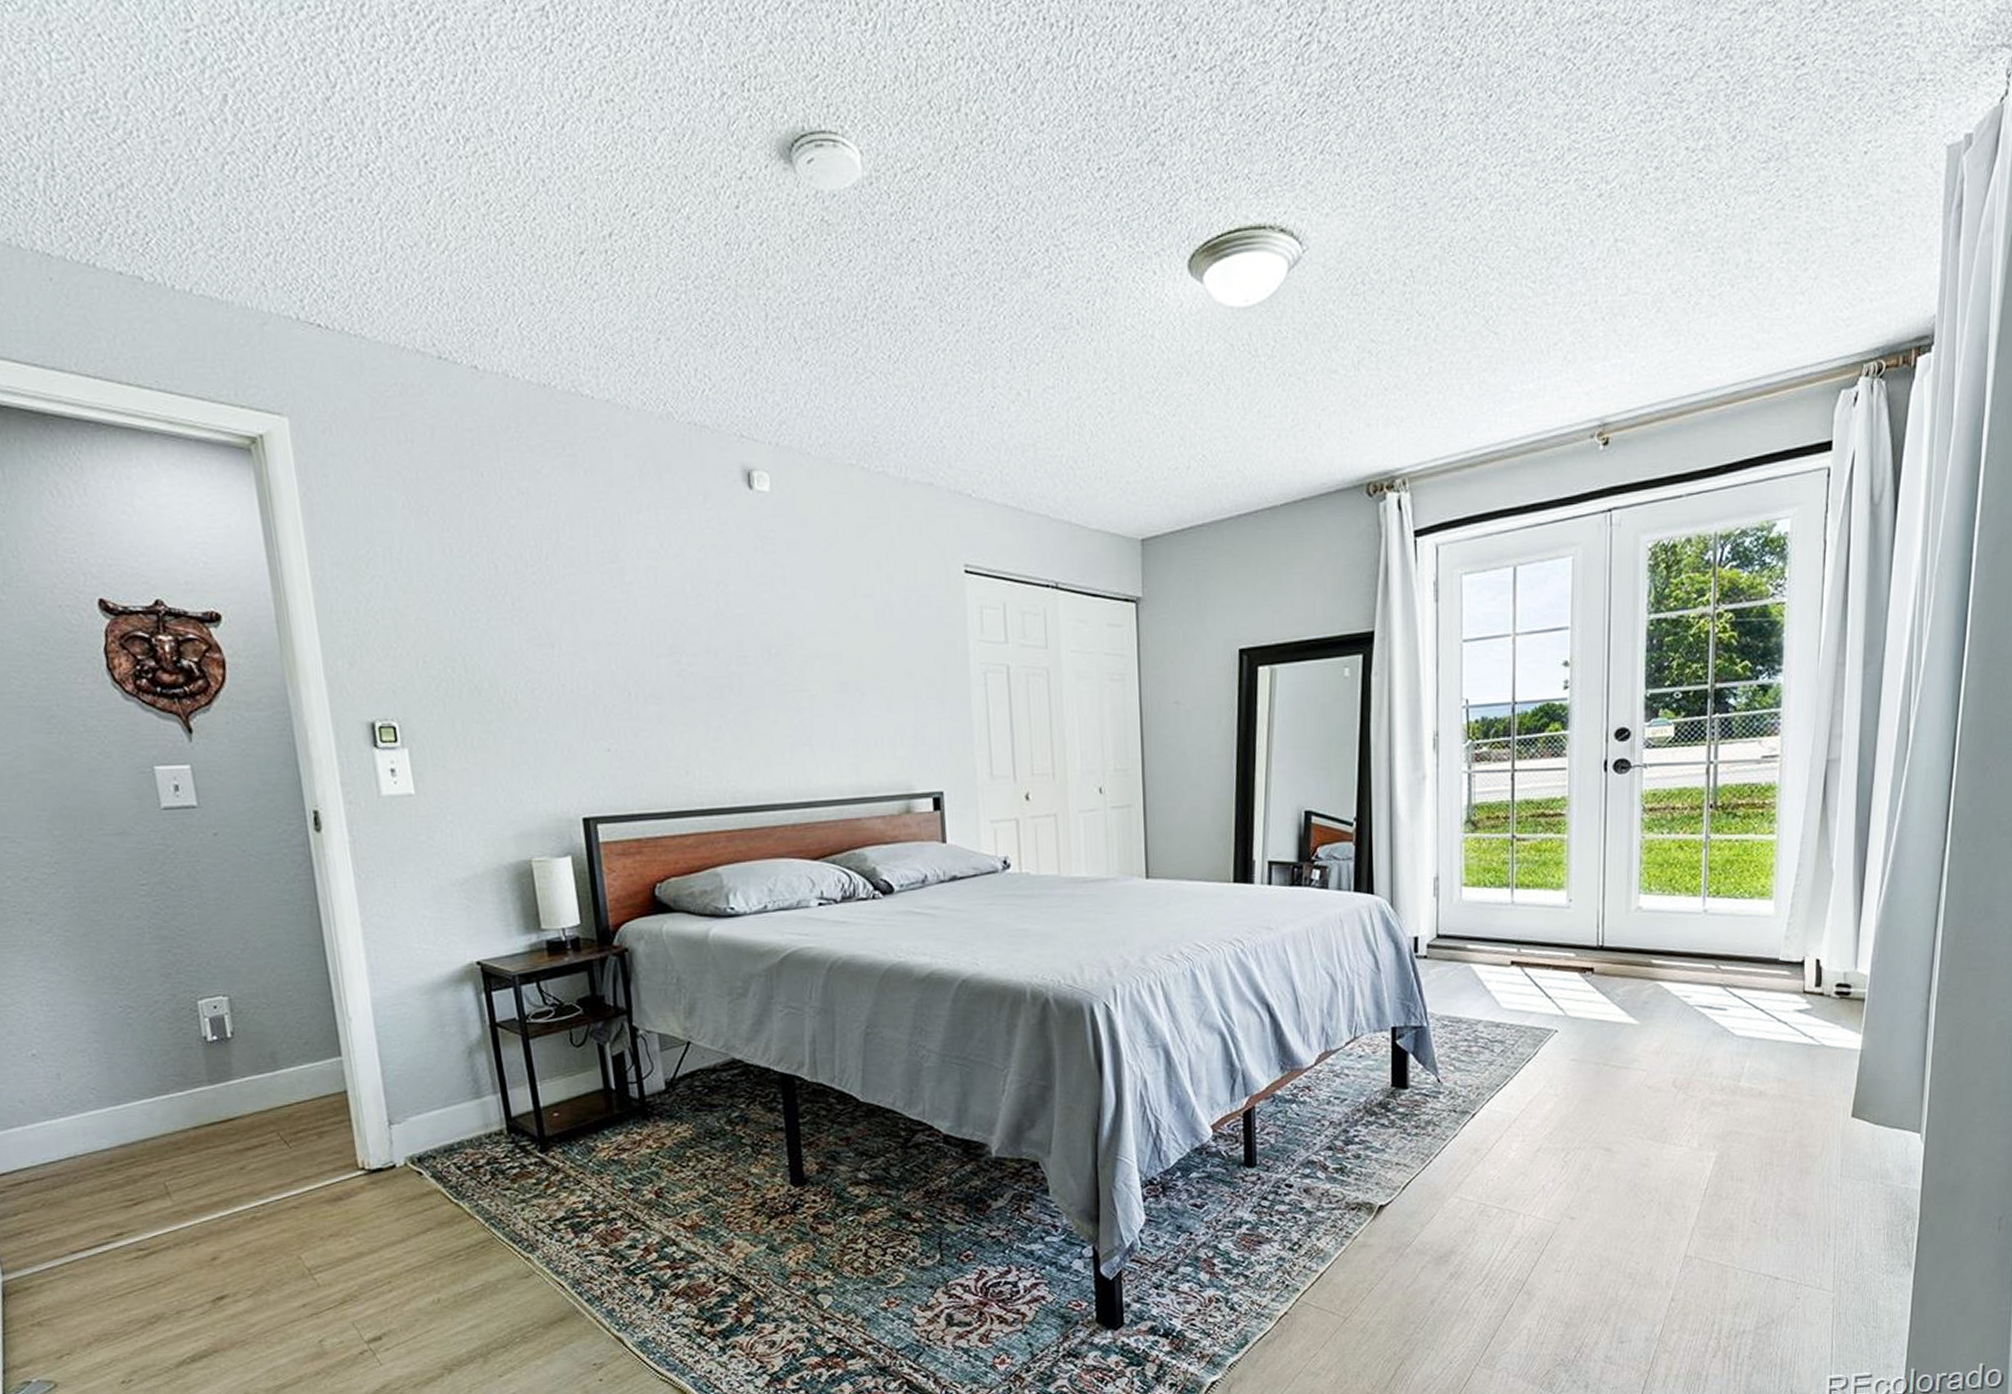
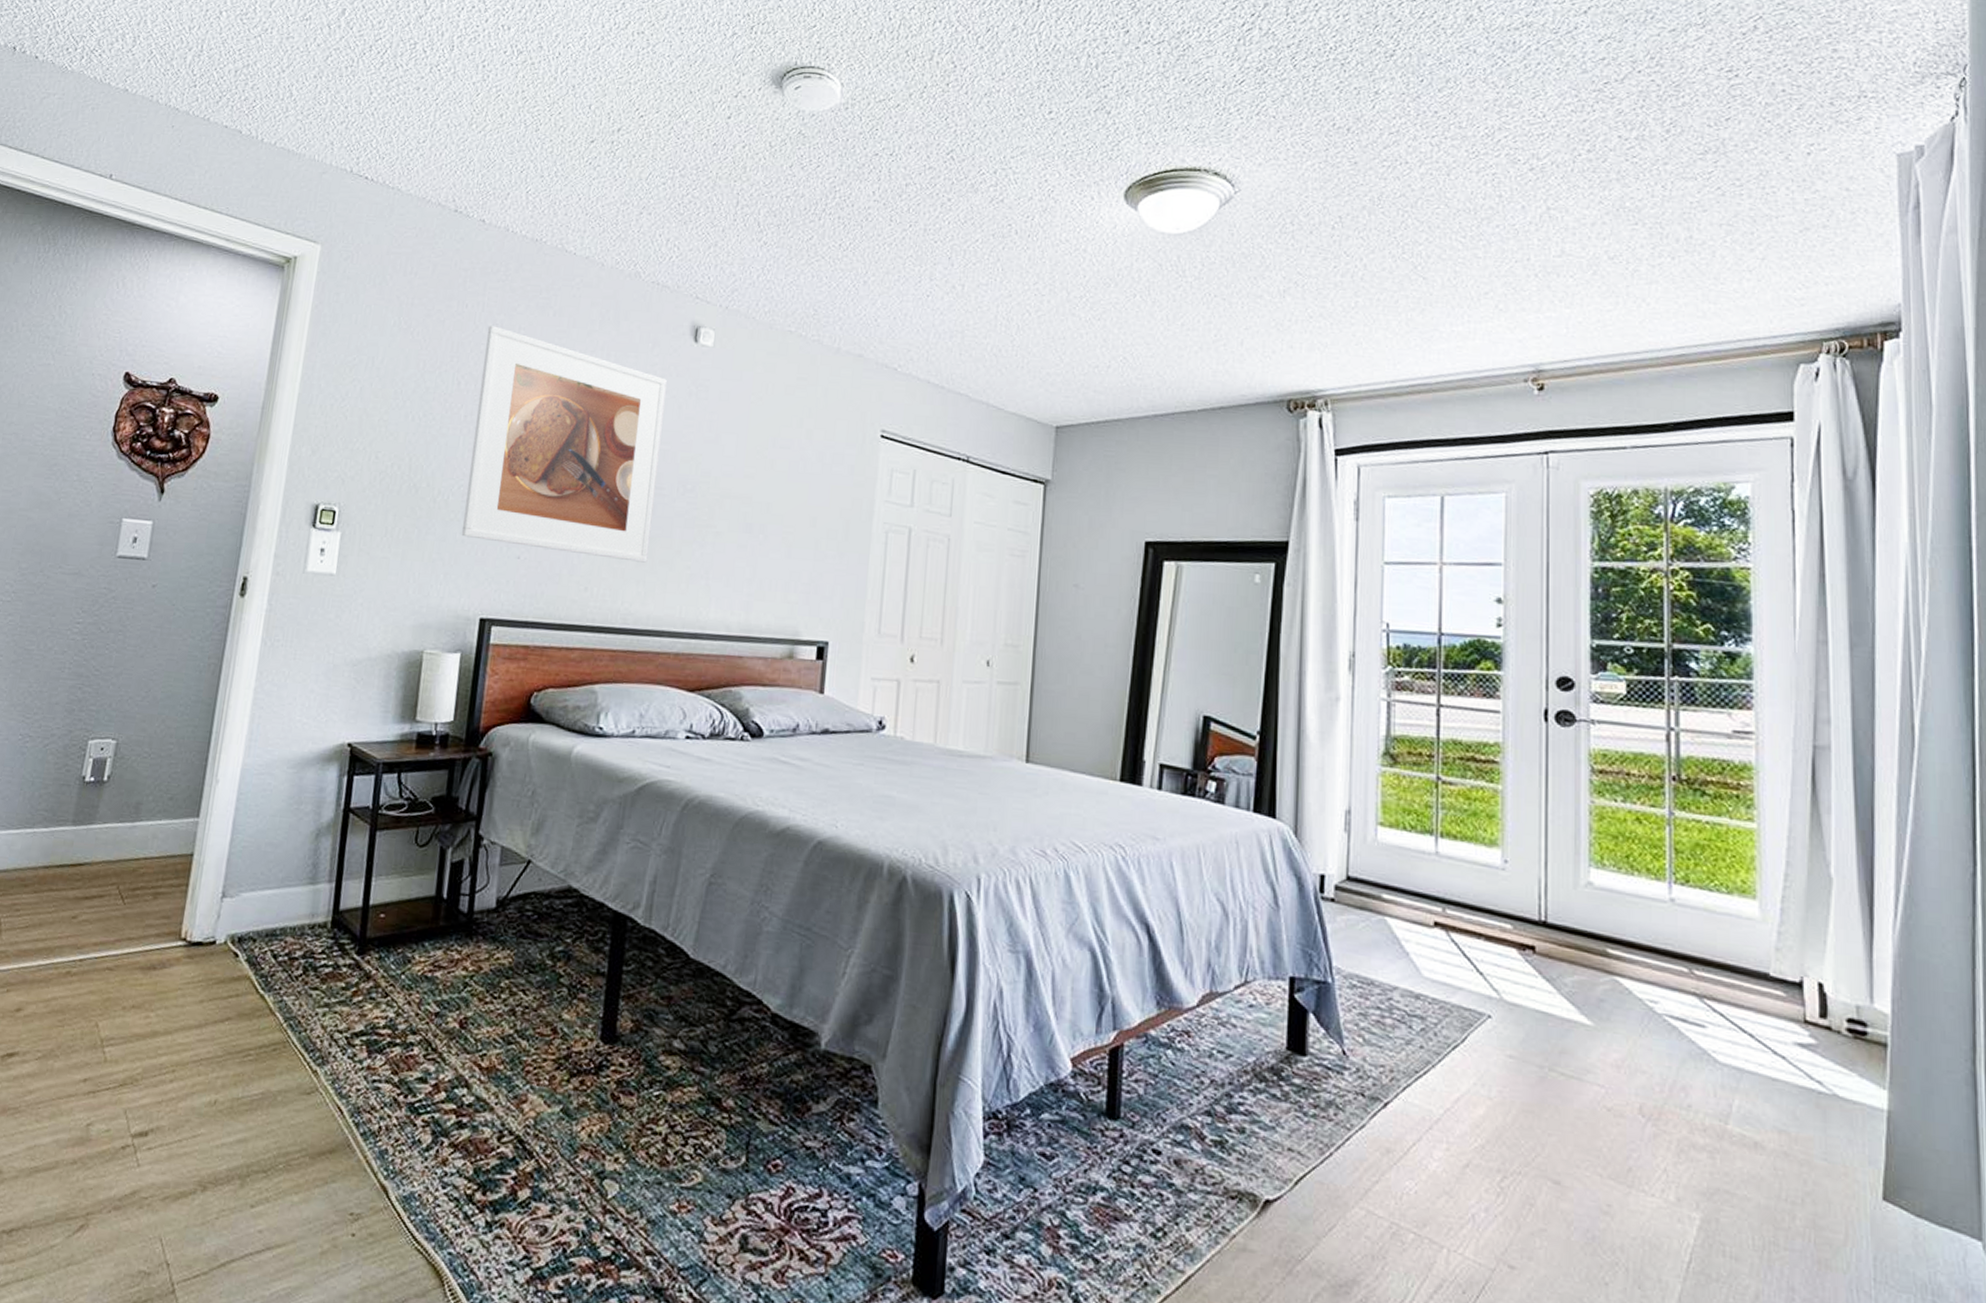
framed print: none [513,493,746,738] -> present [461,324,667,563]

